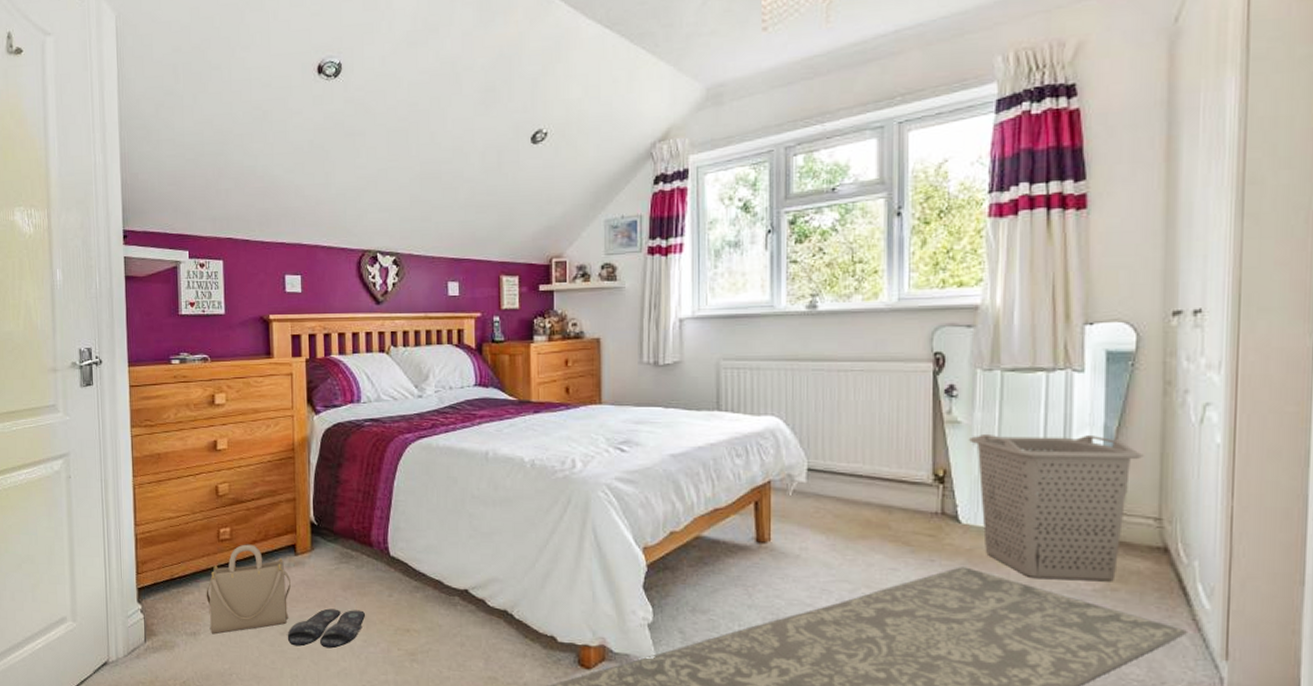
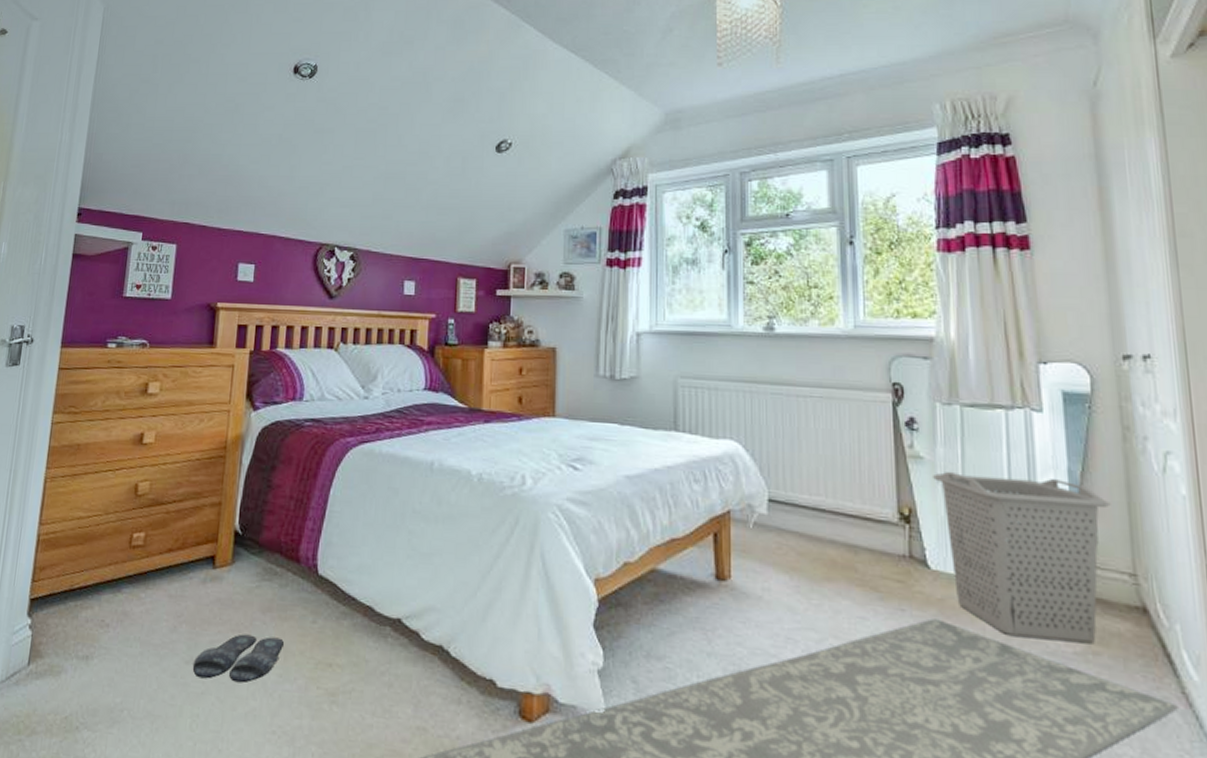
handbag: present [206,544,291,634] -> none [105,552,205,659]

